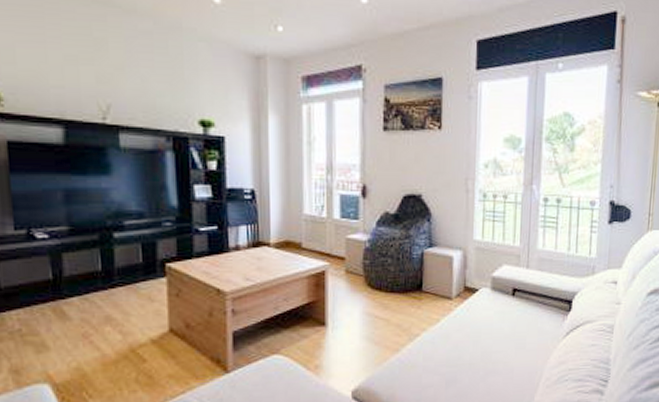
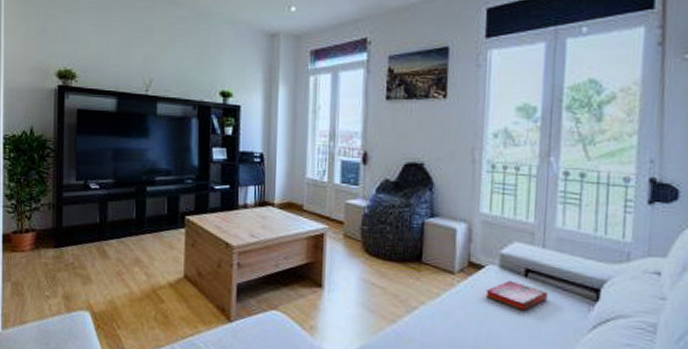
hardback book: none [479,300,532,326] -> present [485,280,549,311]

